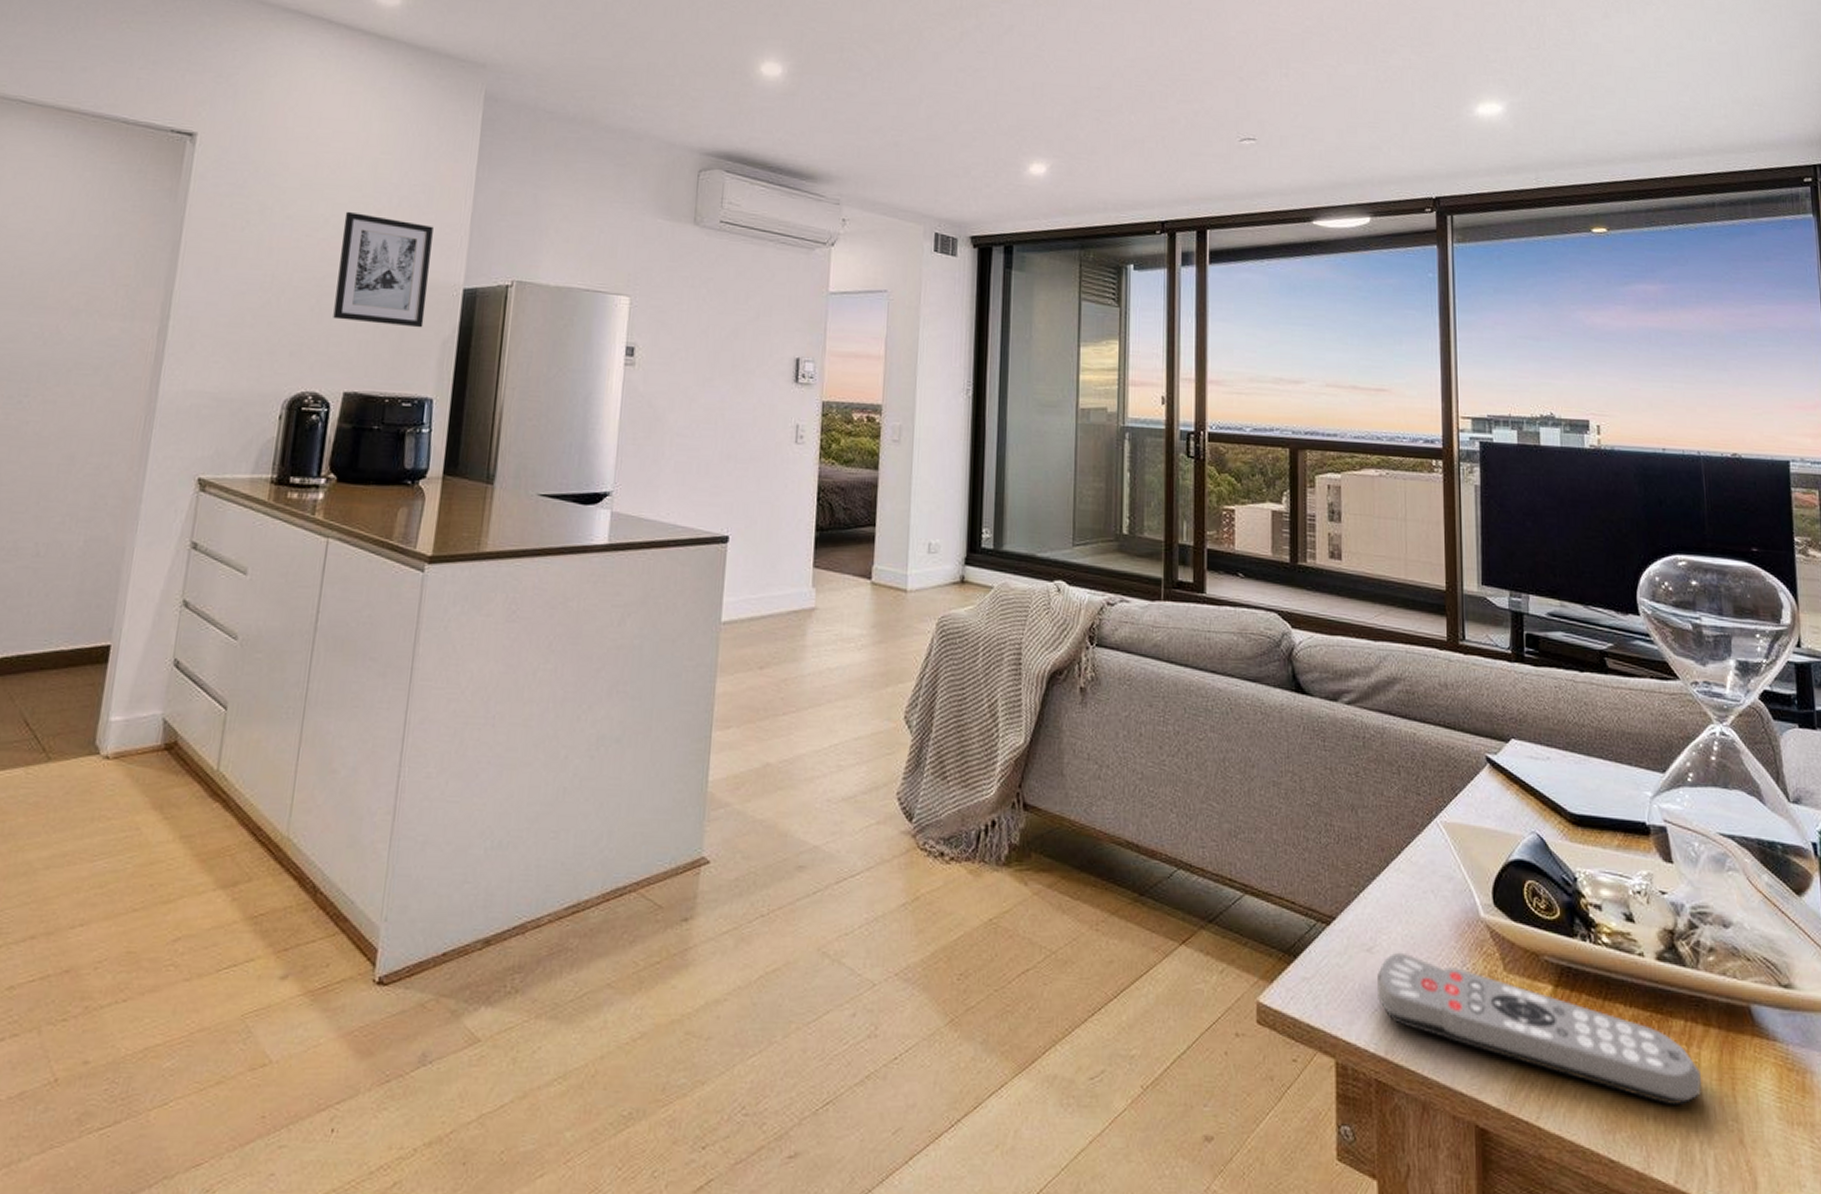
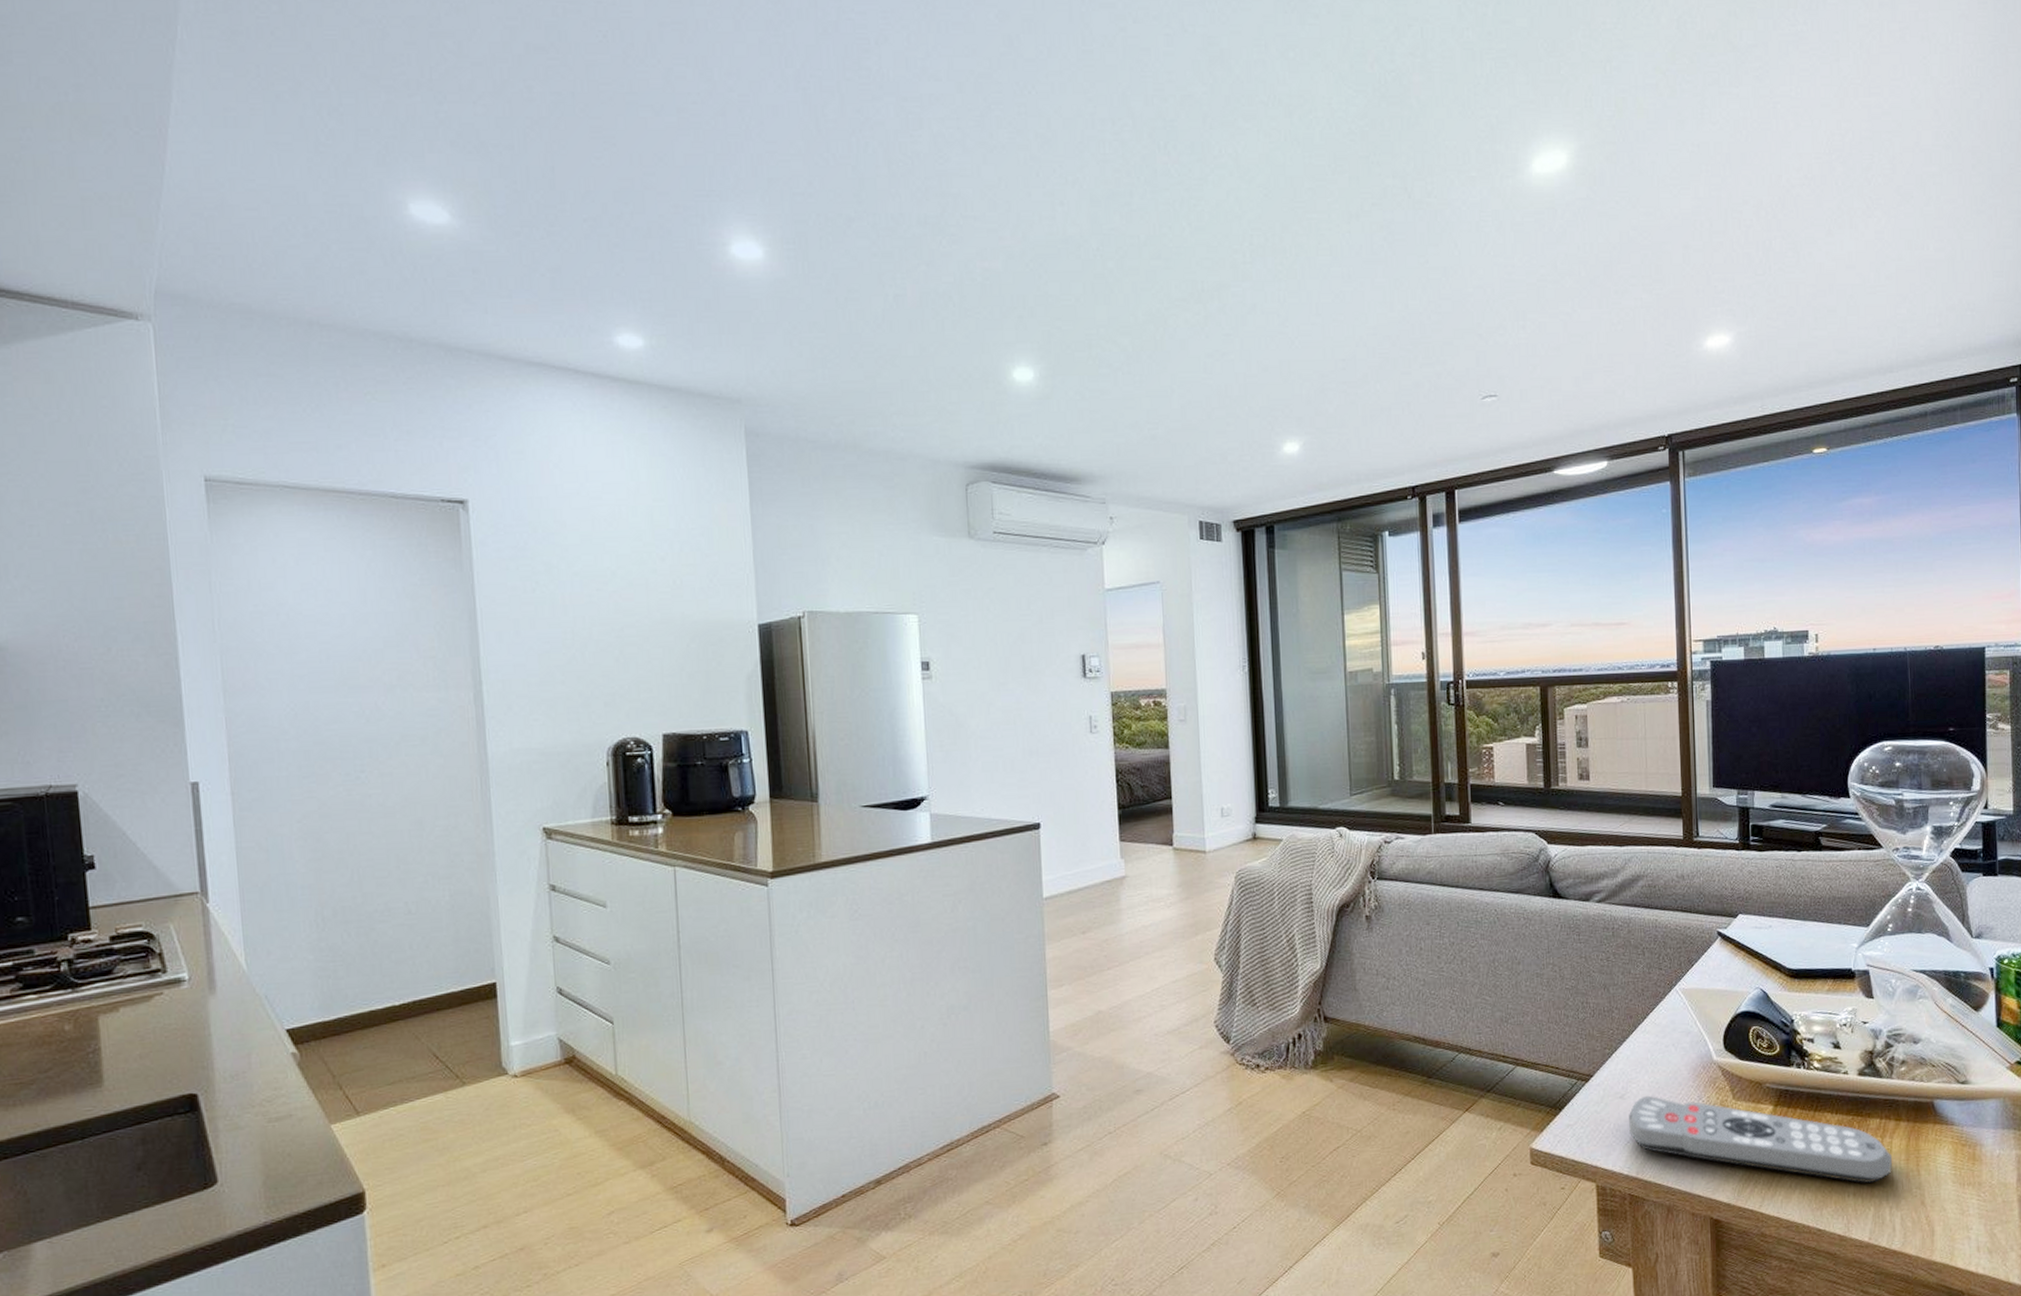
wall art: present [333,211,434,328] -> none [630,561,726,667]

